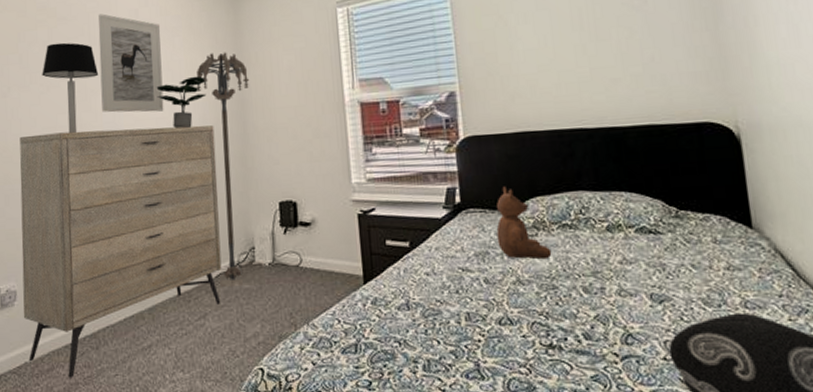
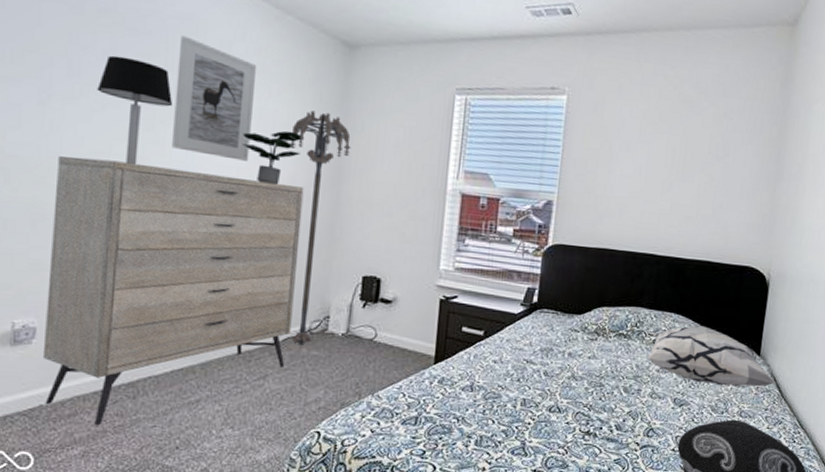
teddy bear: present [496,186,552,260] -> none [562,293,606,361]
decorative pillow: none [602,201,786,272] -> present [647,325,776,387]

